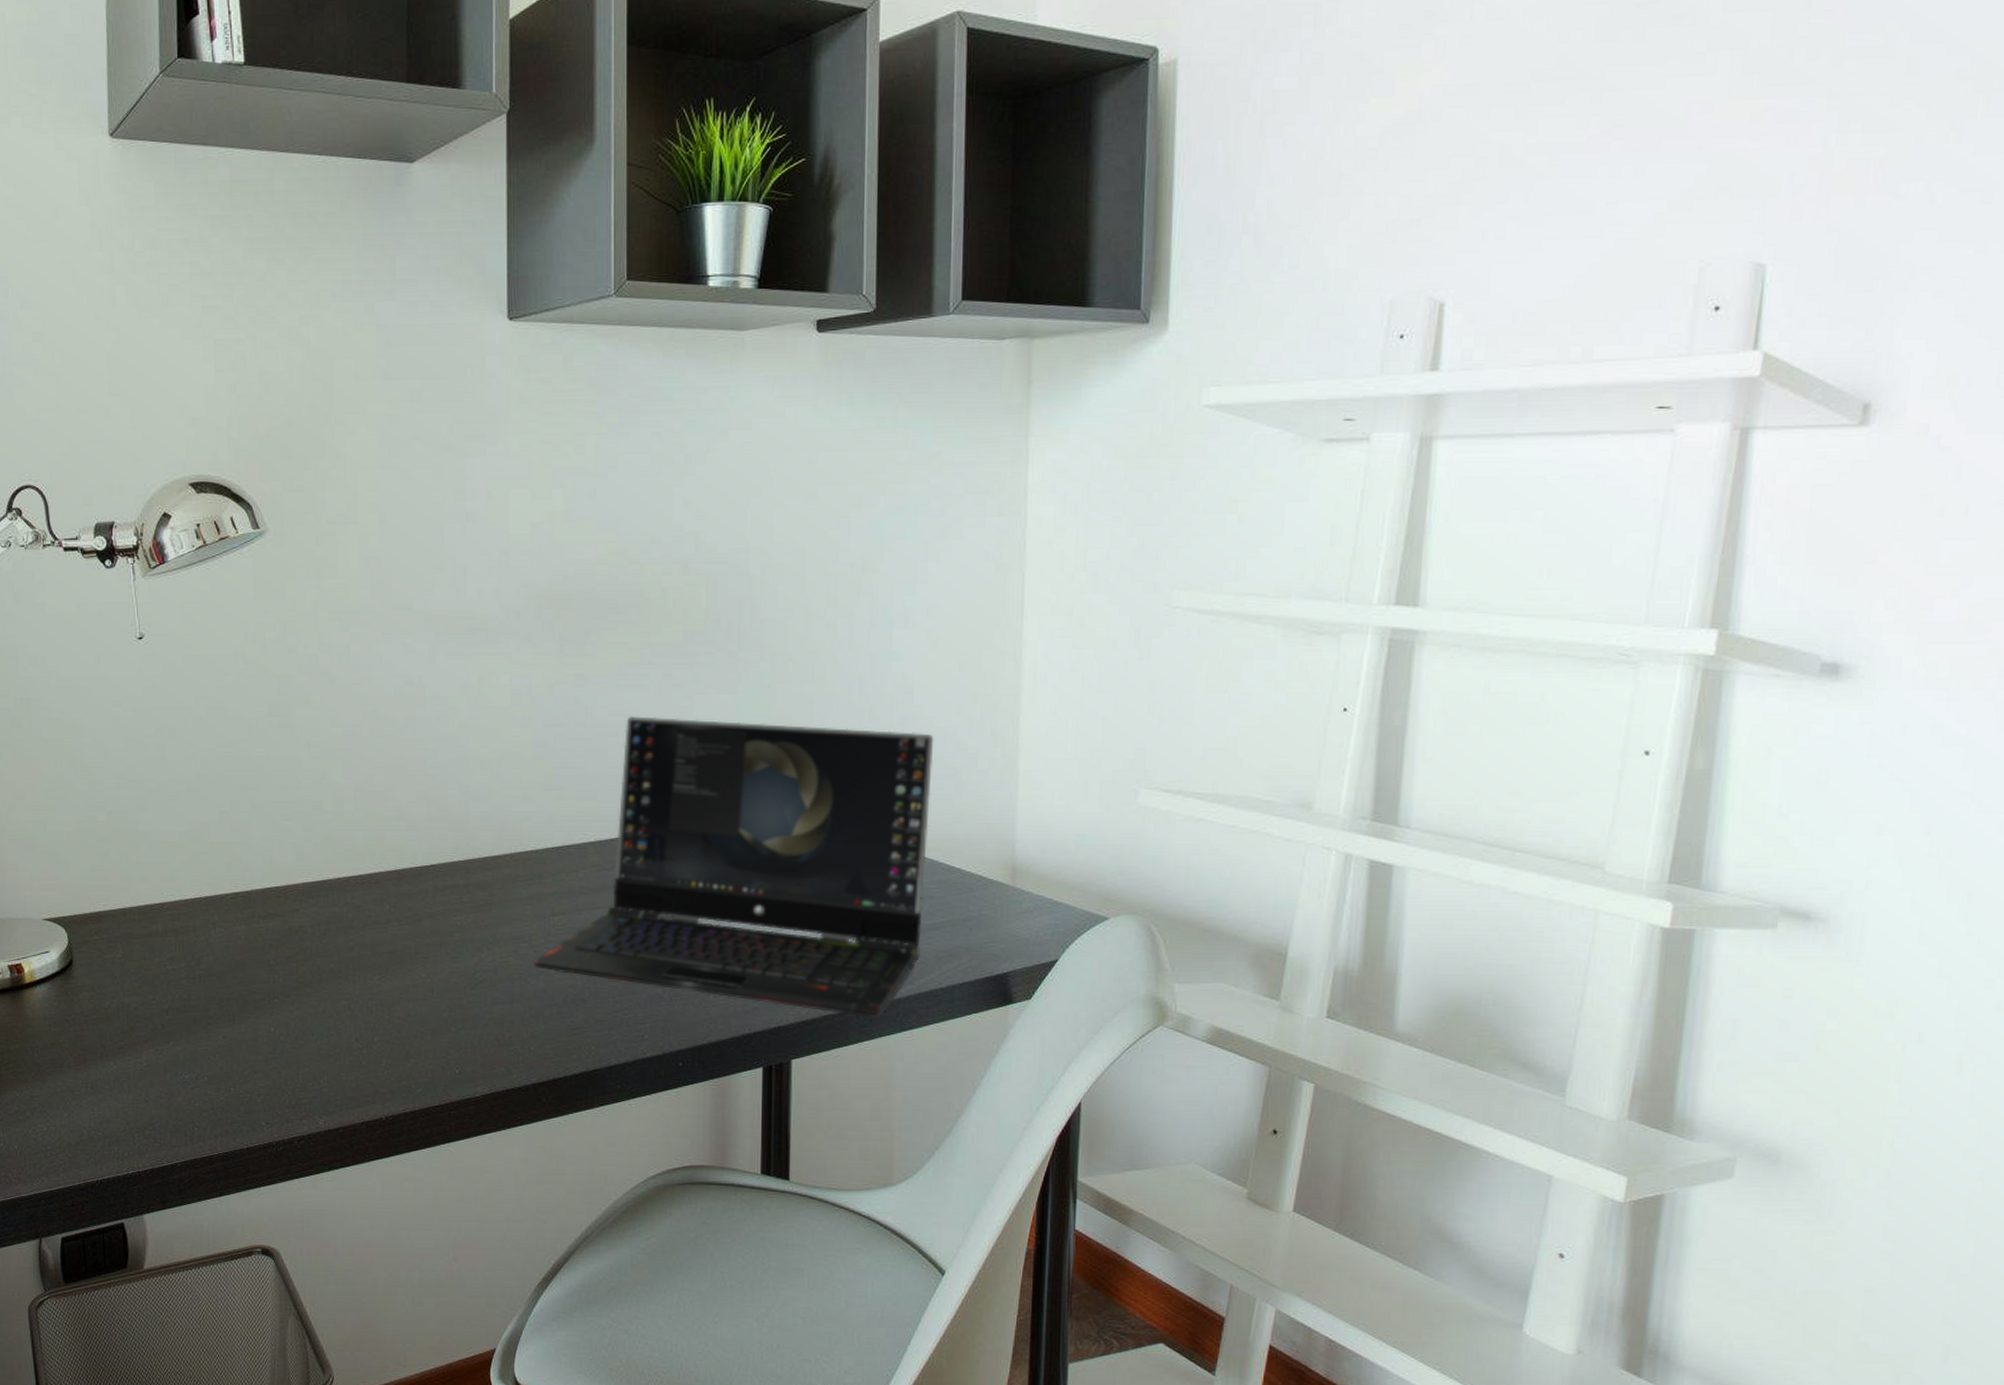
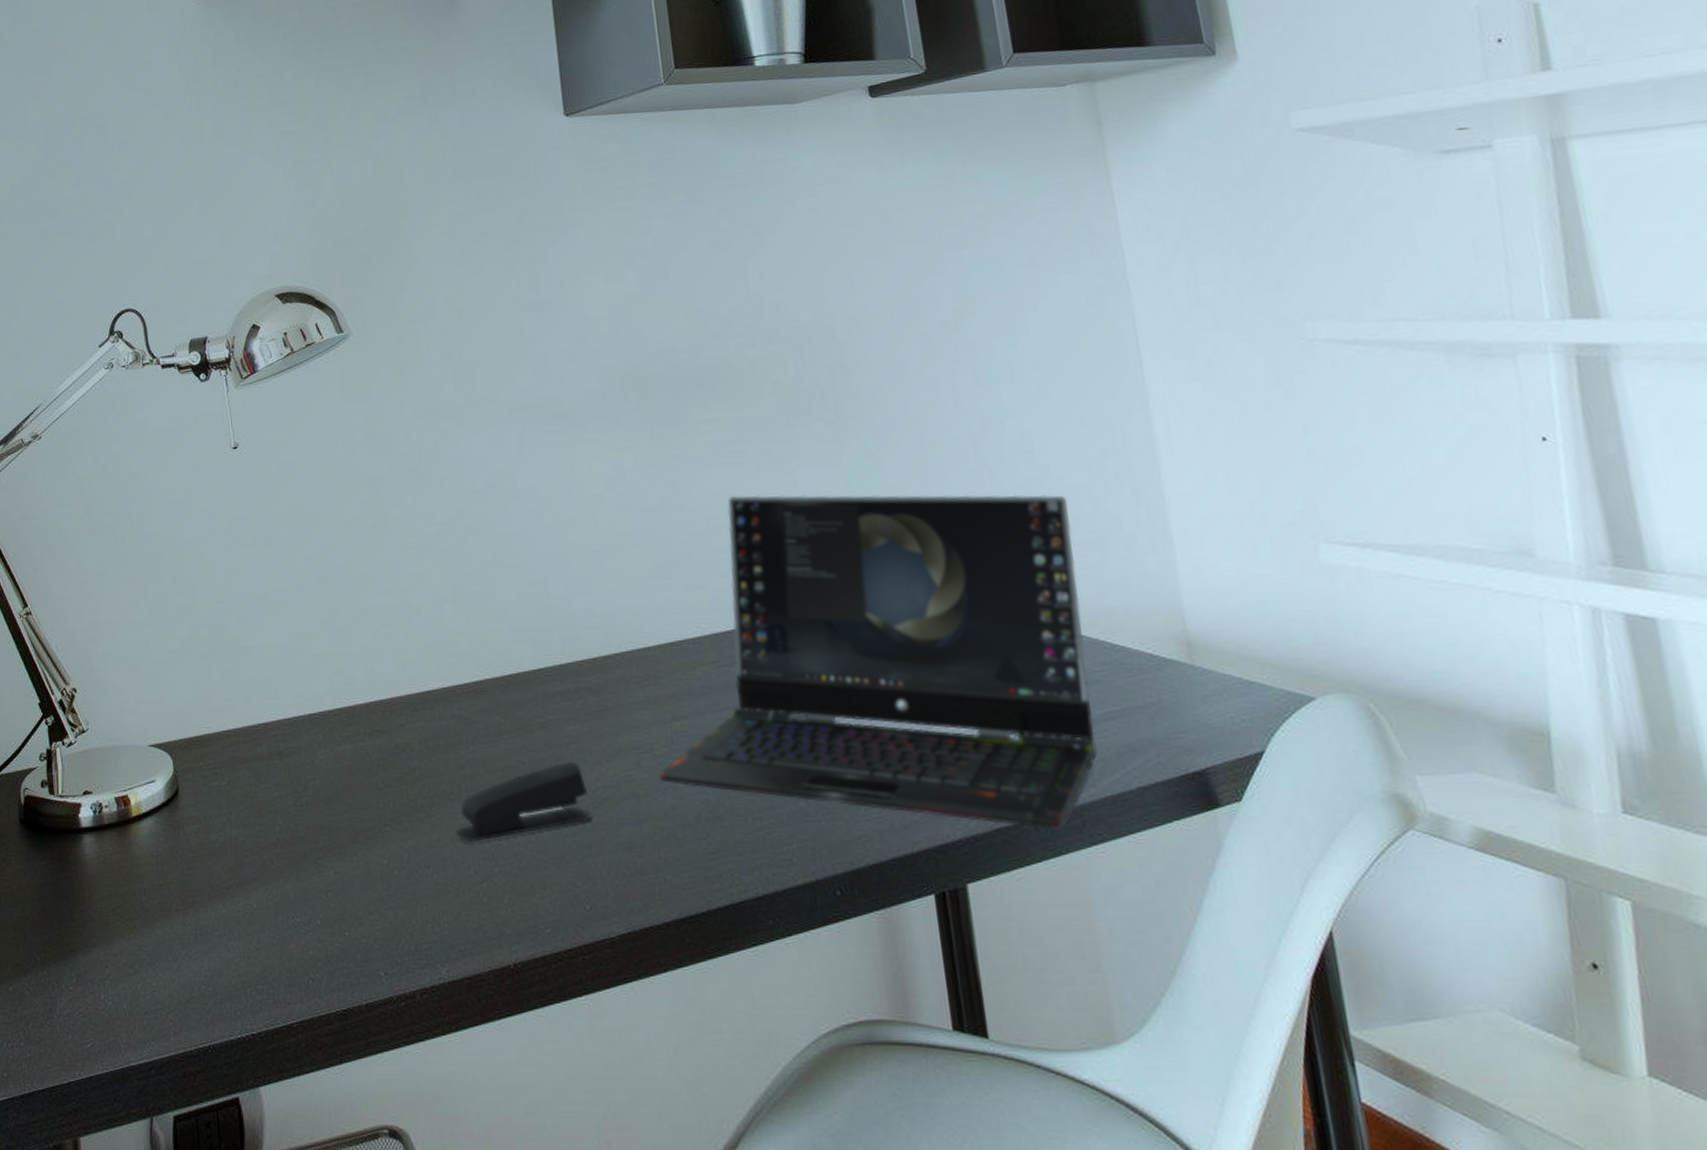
stapler: none [341,948,469,1015] -> present [455,762,593,843]

